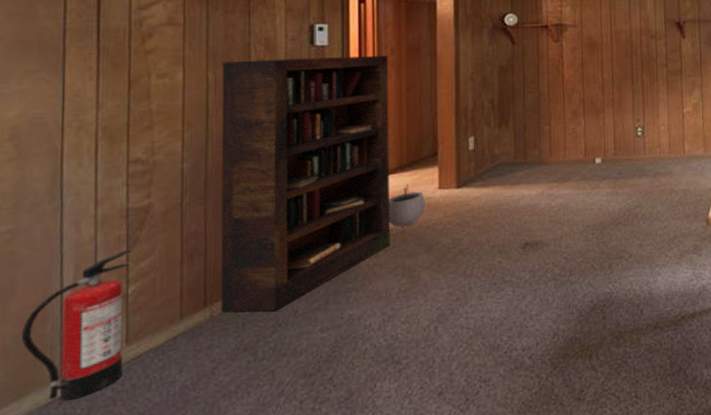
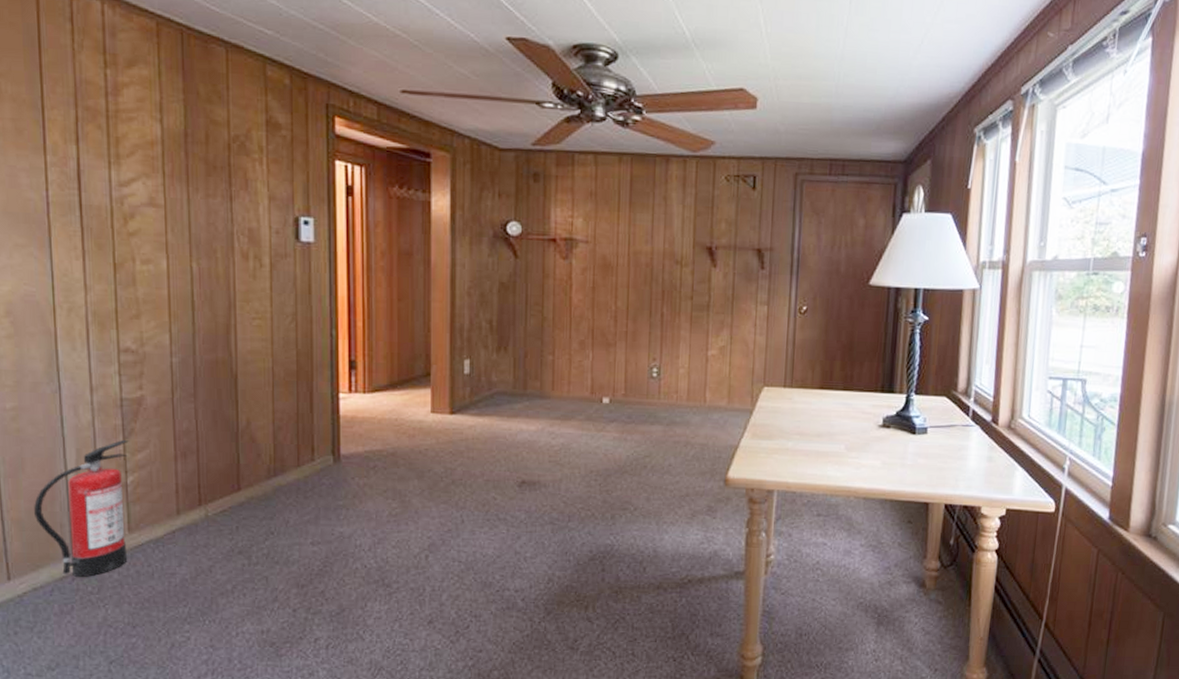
bookcase: present [220,56,391,313] -> none [206,251,381,519]
plant pot: present [388,185,425,227] -> none [378,404,417,449]

